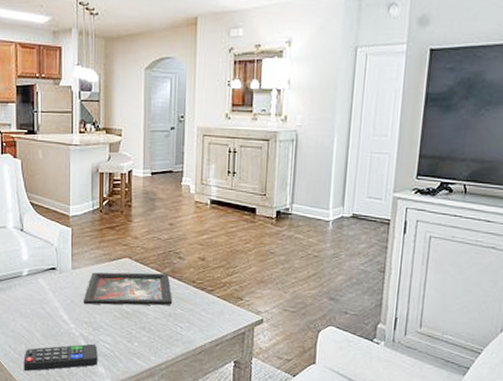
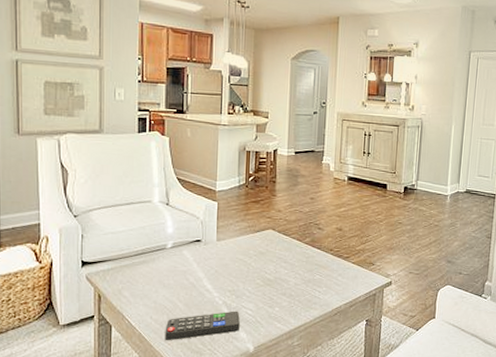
decorative tray: present [83,272,172,306] -> none [227,242,311,274]

